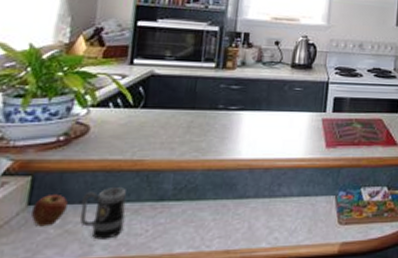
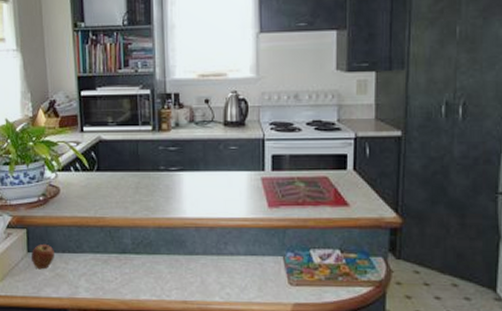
mug: present [80,187,127,240] -> none [64,240,98,283]

